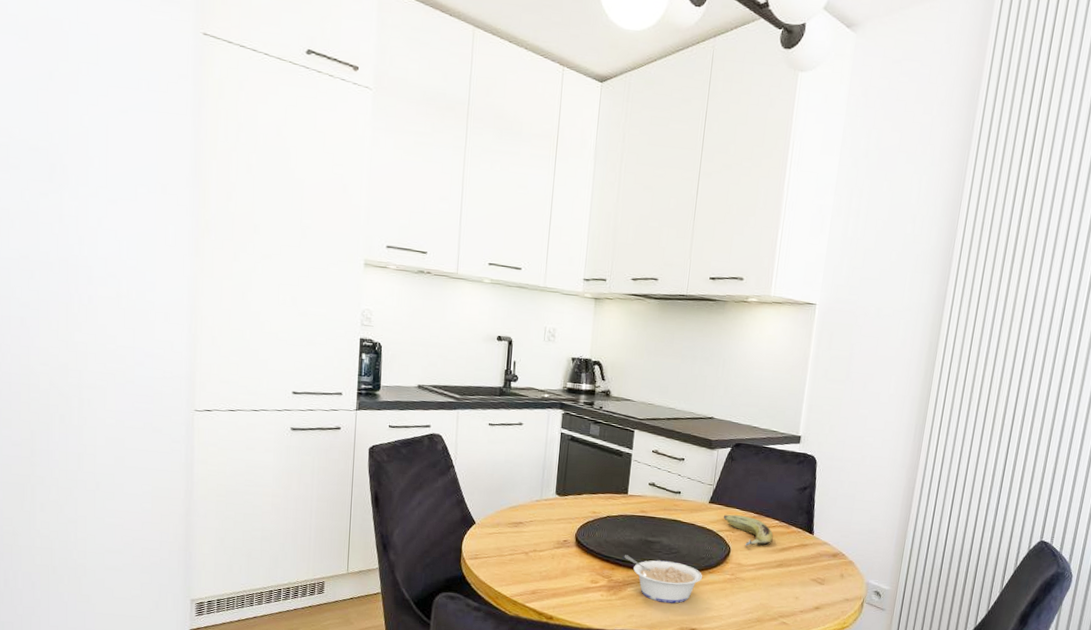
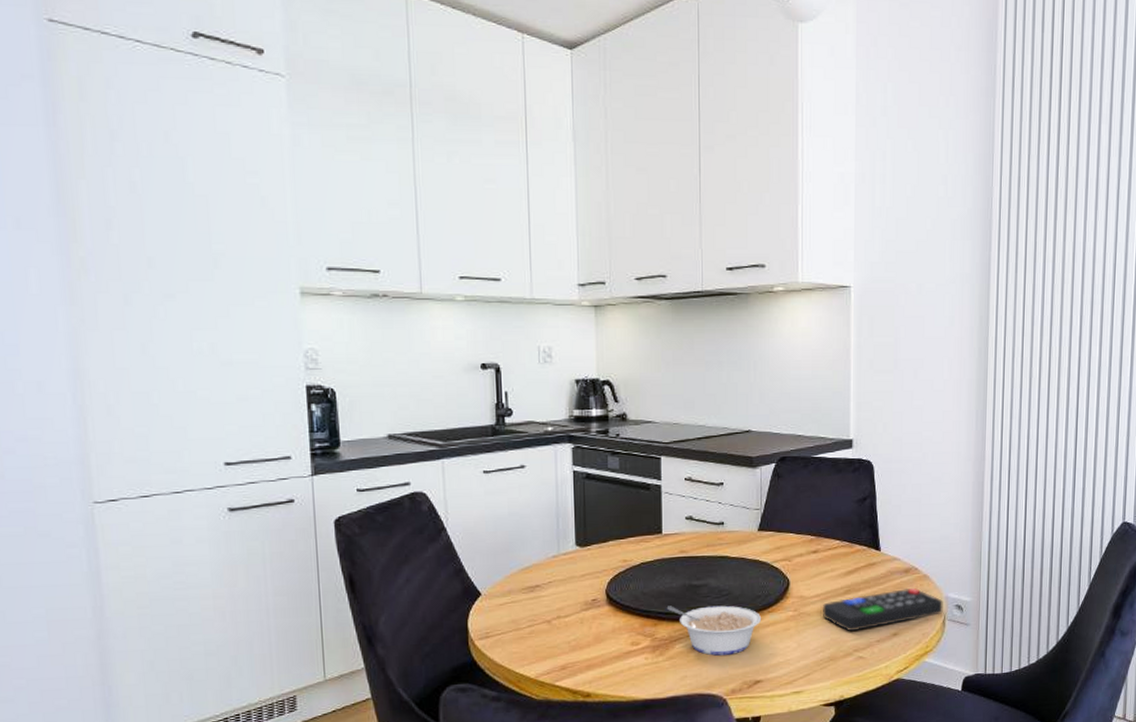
fruit: present [723,514,773,546] -> none [776,540,836,575]
remote control: none [756,570,864,601] -> present [823,588,943,632]

